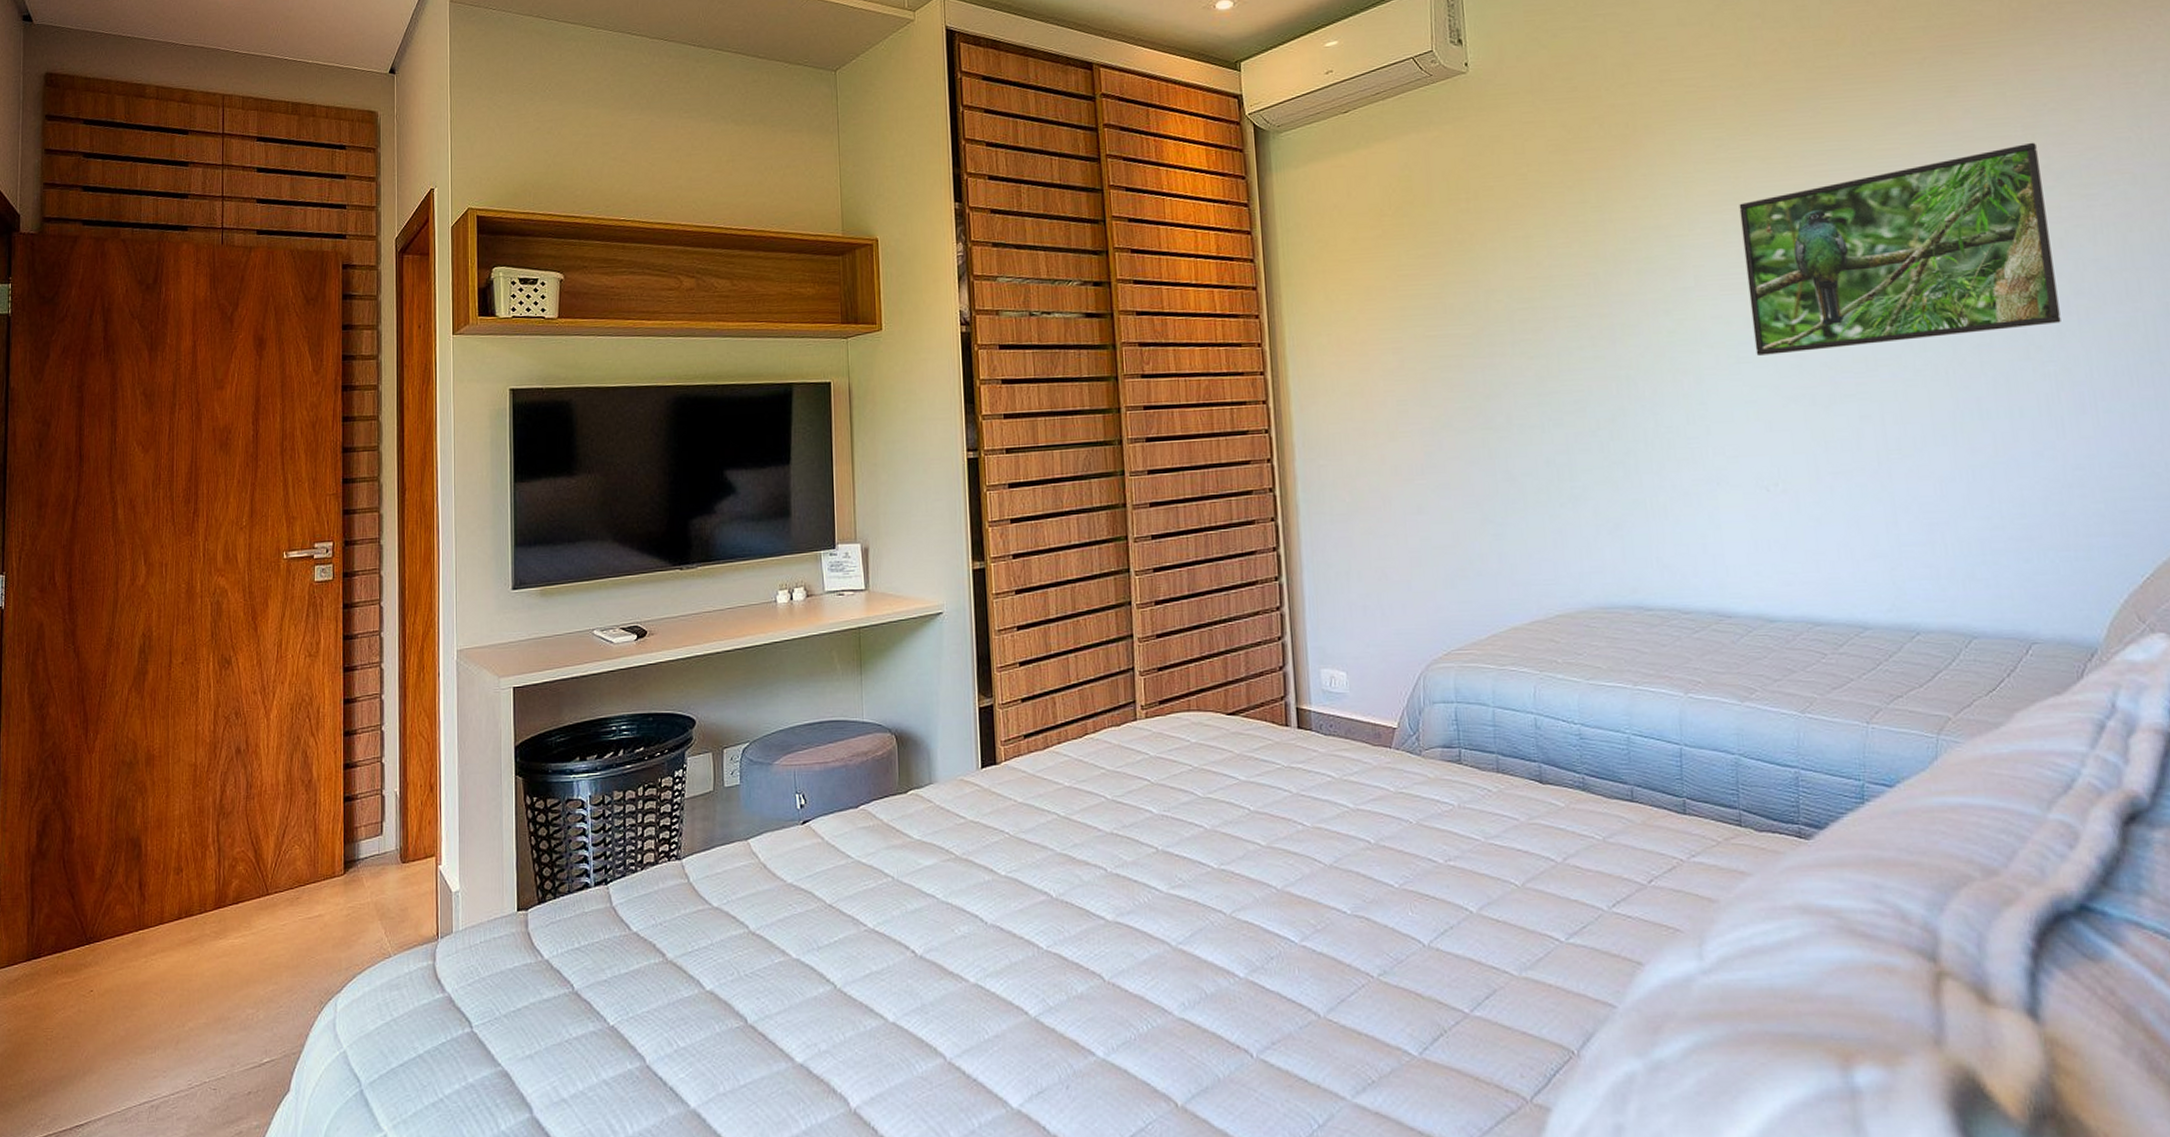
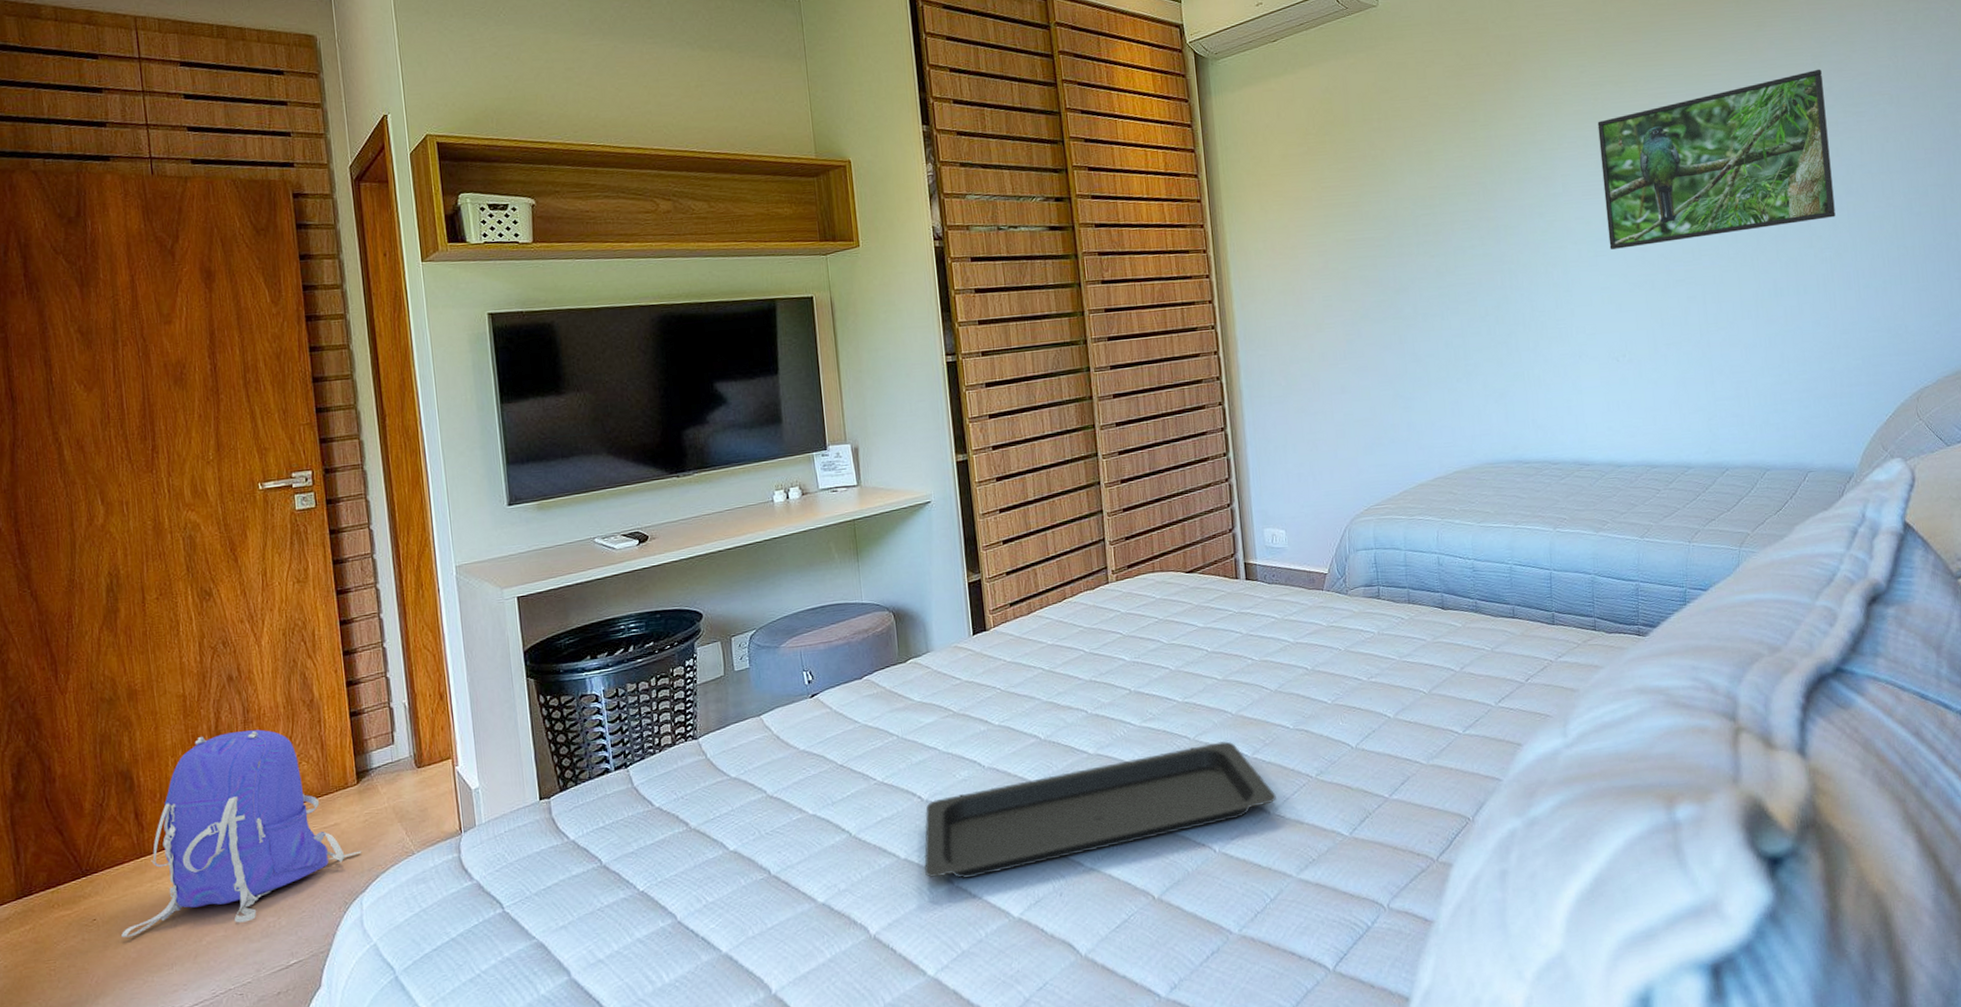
backpack: none [114,807,342,1014] -> present [121,729,362,938]
serving tray: none [913,920,1328,1055] -> present [923,740,1276,879]

